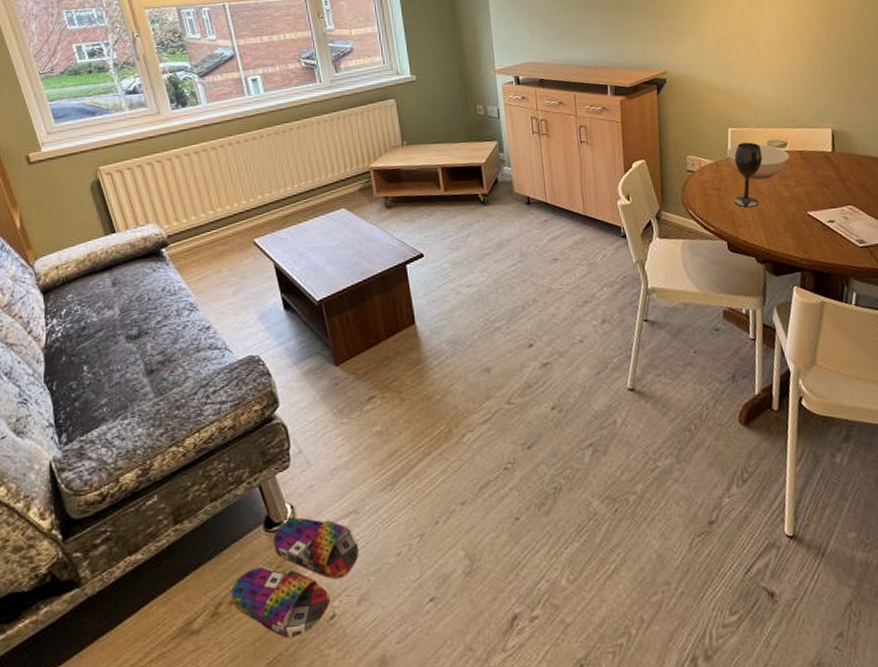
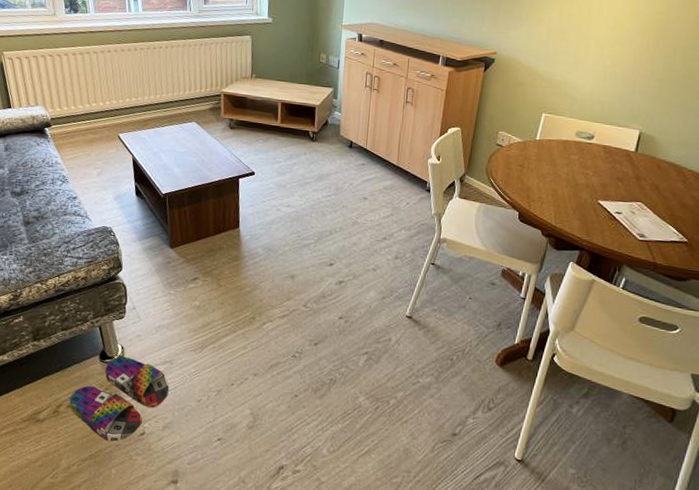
bowl: present [726,144,790,180] -> none [535,130,594,165]
wine glass: present [733,142,763,208] -> none [532,129,569,187]

